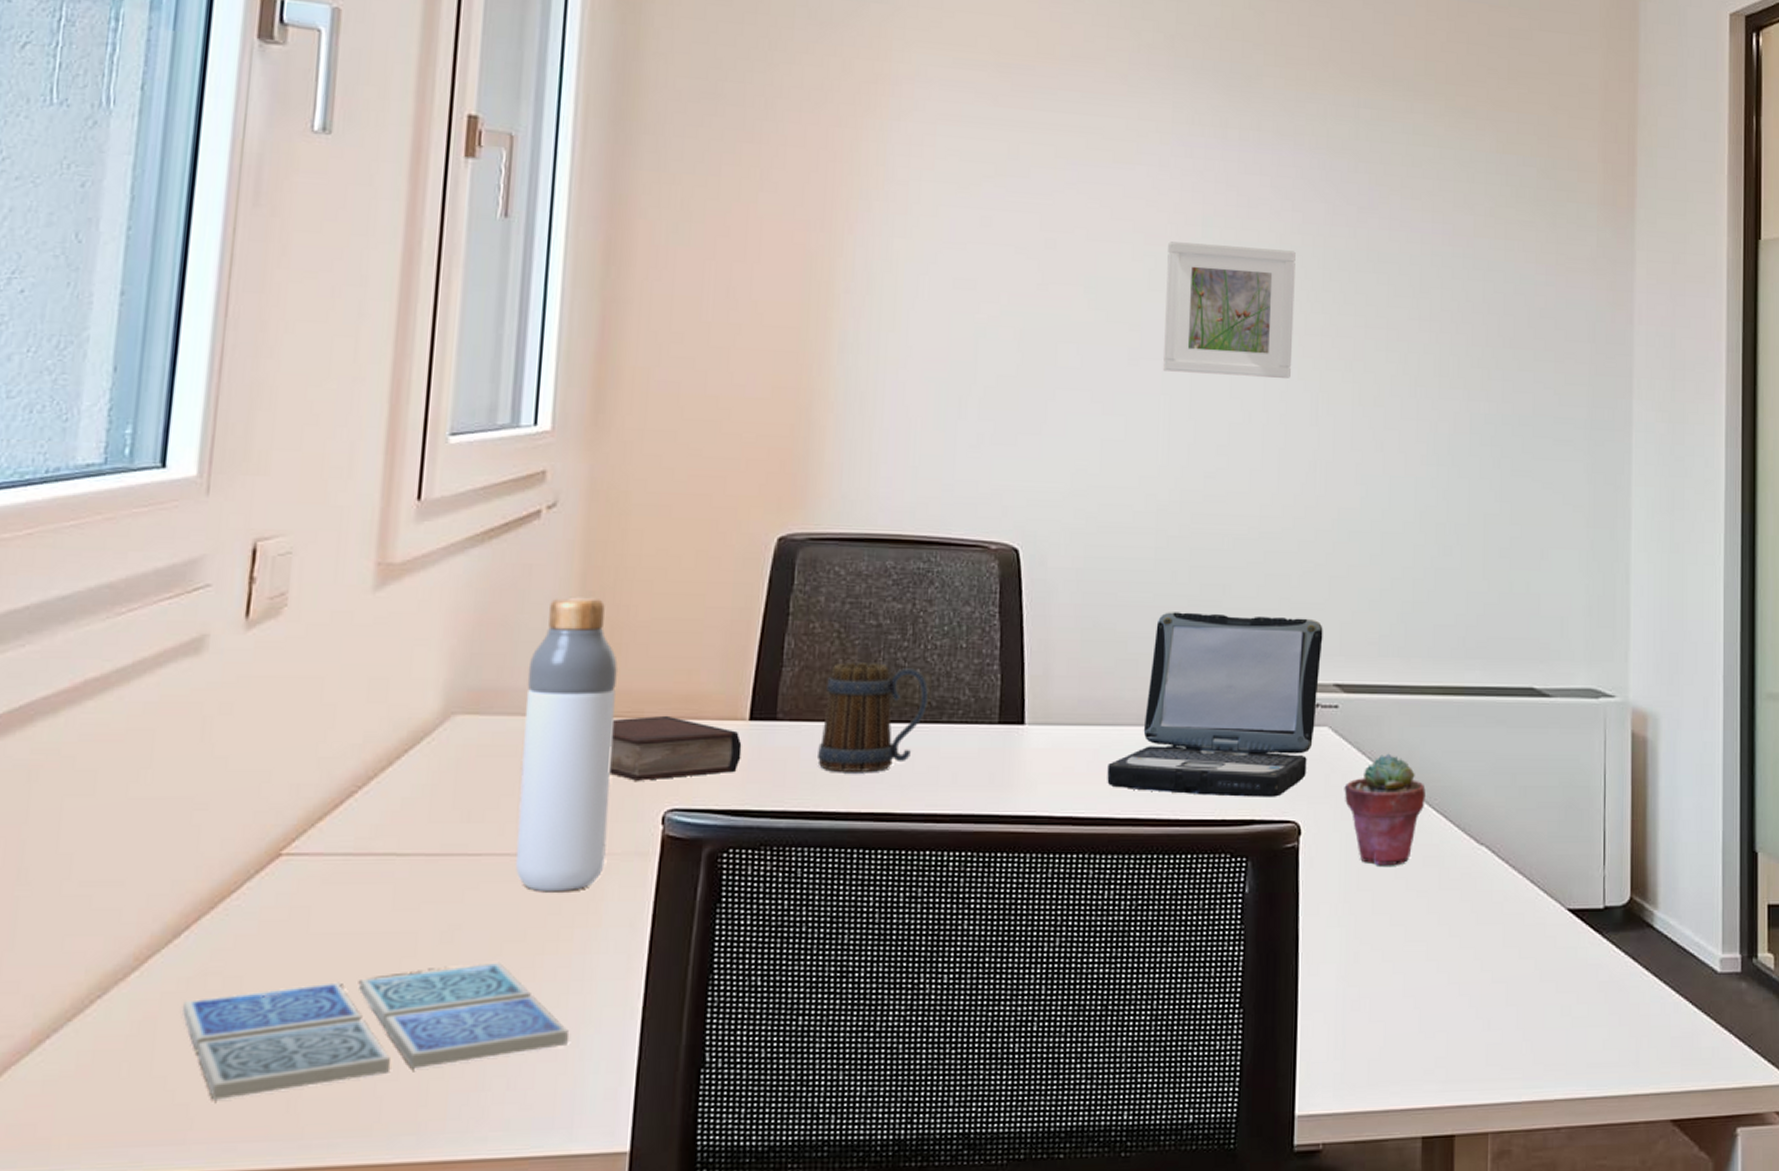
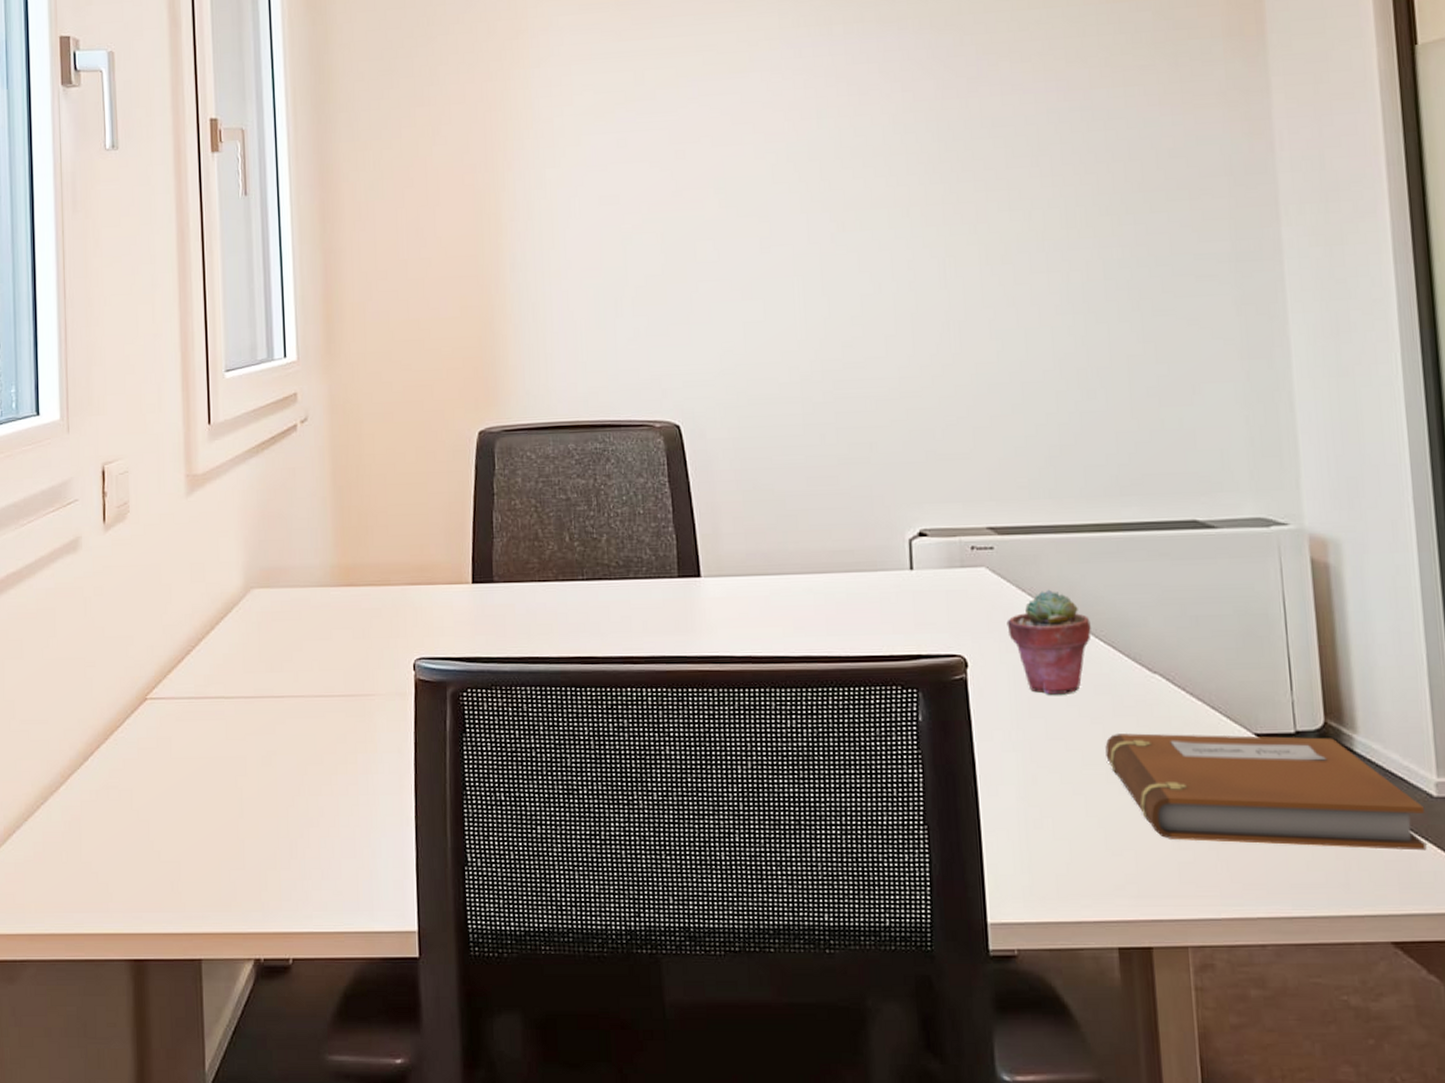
drink coaster: present [182,961,568,1100] -> none [95,780,362,881]
bottle: present [516,596,618,892] -> none [301,491,374,726]
book: present [609,715,742,781] -> none [367,582,469,636]
mug: present [817,662,929,772] -> none [529,531,616,623]
laptop: present [1107,612,1323,797] -> none [779,468,972,635]
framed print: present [1163,241,1296,378] -> none [787,129,916,255]
notebook: none [1428,908,1709,1027] -> present [1105,733,1427,851]

